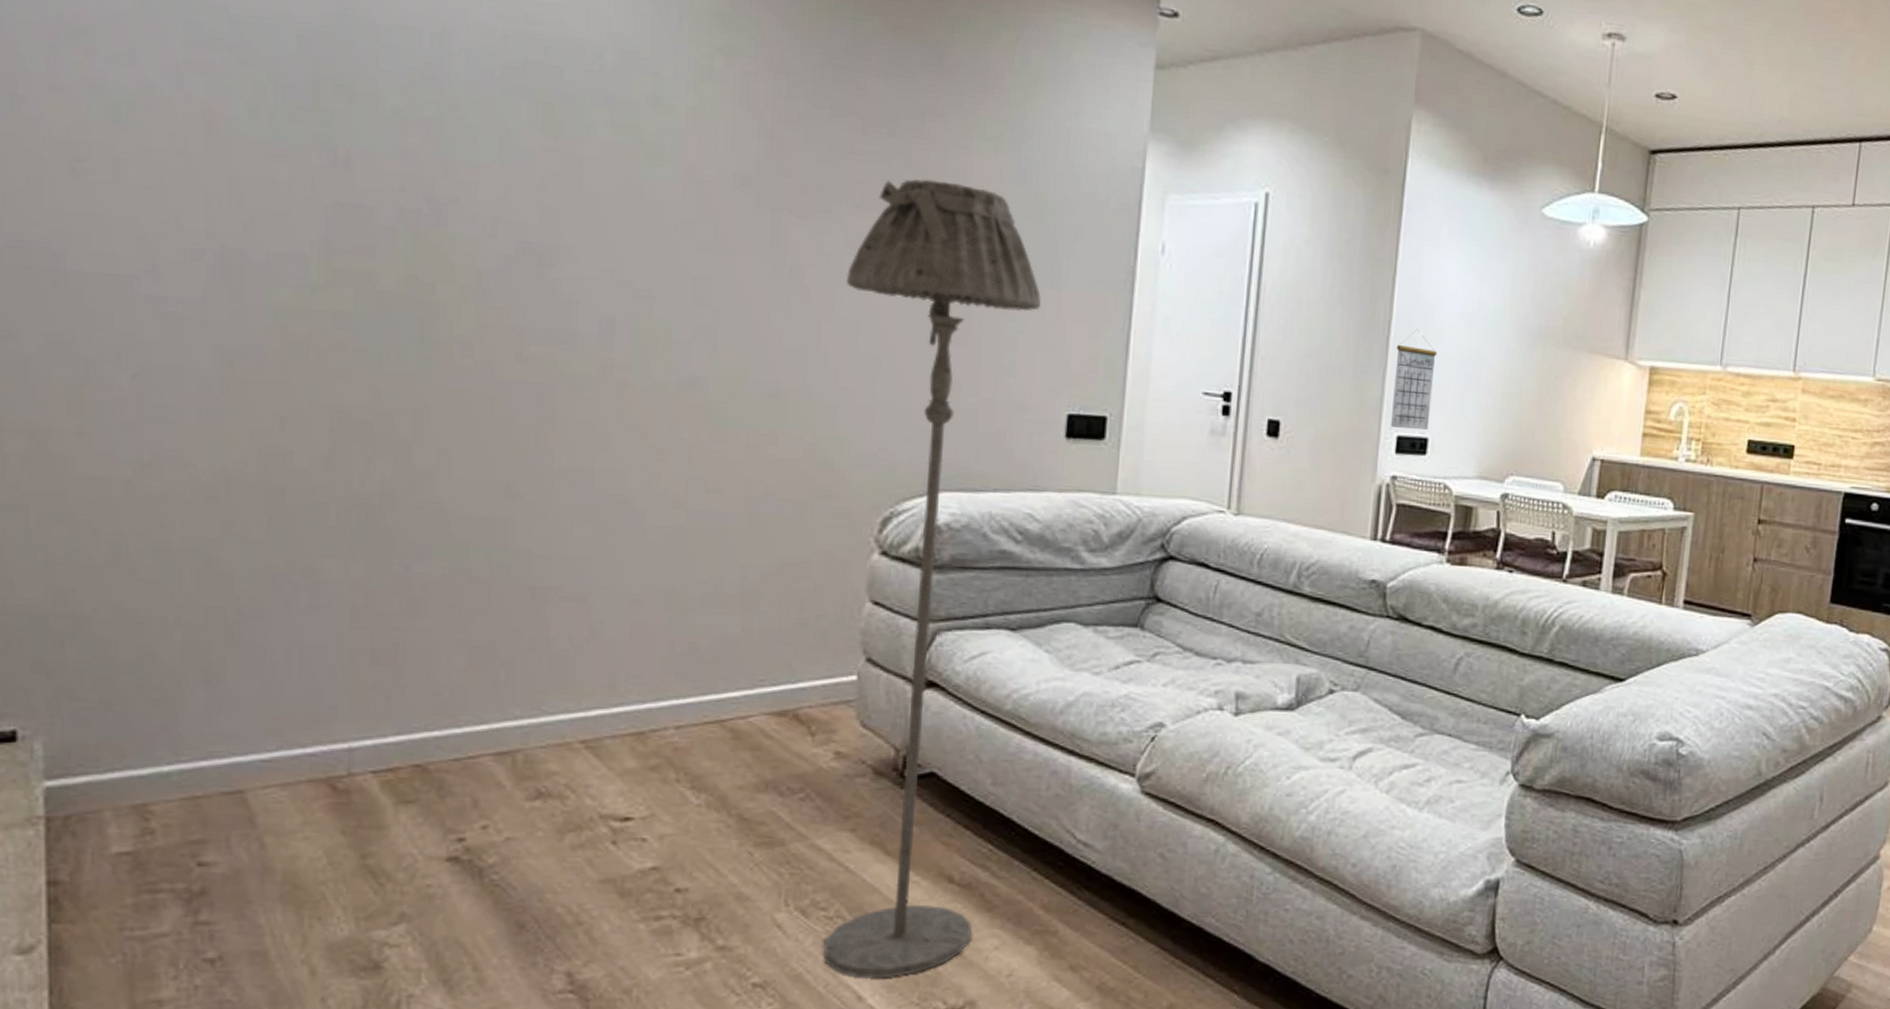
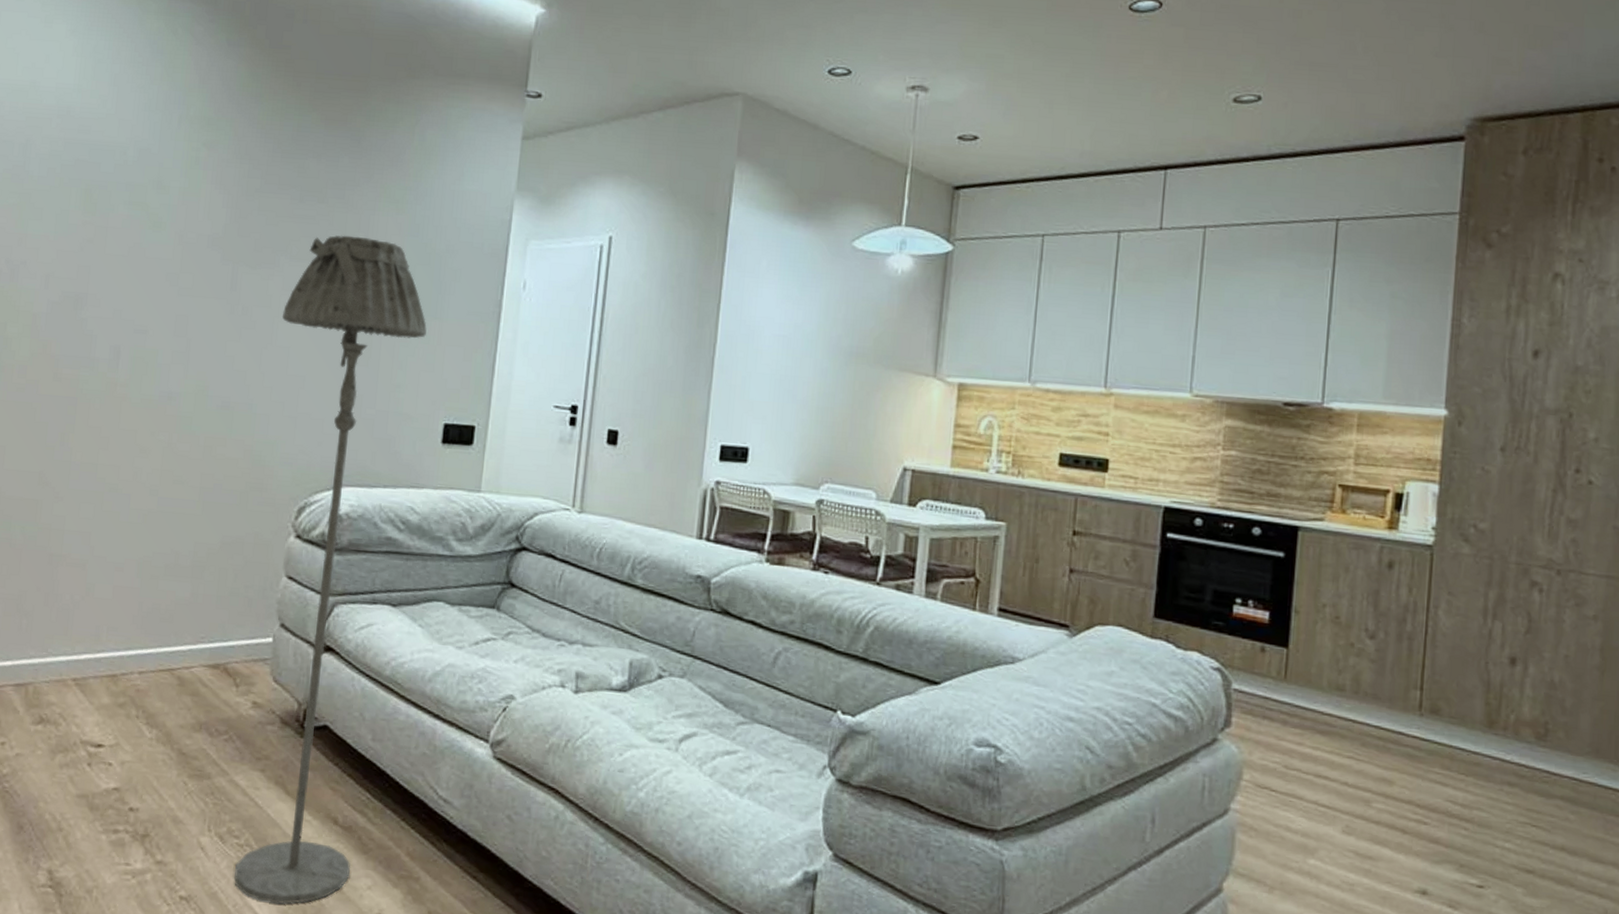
calendar: present [1390,328,1438,430] -> none [714,350,758,440]

